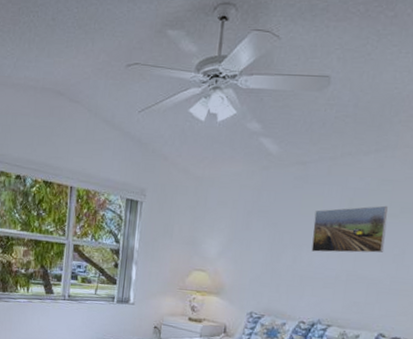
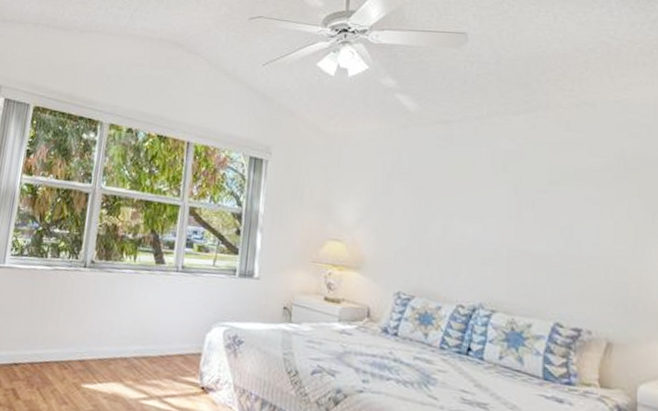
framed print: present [311,205,388,253] -> none [463,170,549,225]

